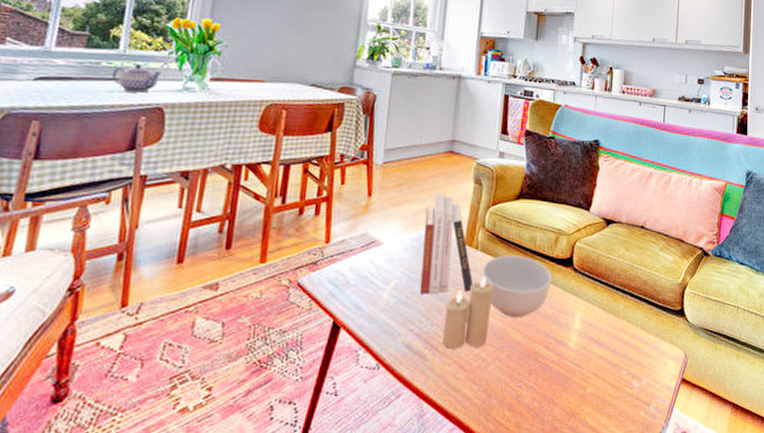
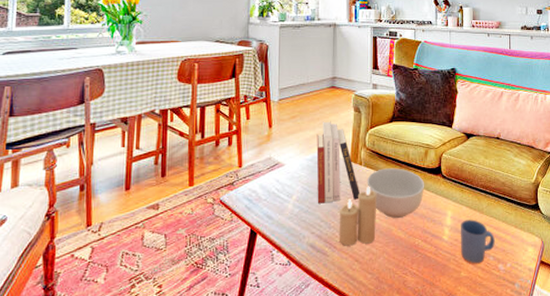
teapot: present [111,63,162,93] -> none [60,35,98,58]
mug: none [589,324,630,378] -> present [461,219,495,264]

